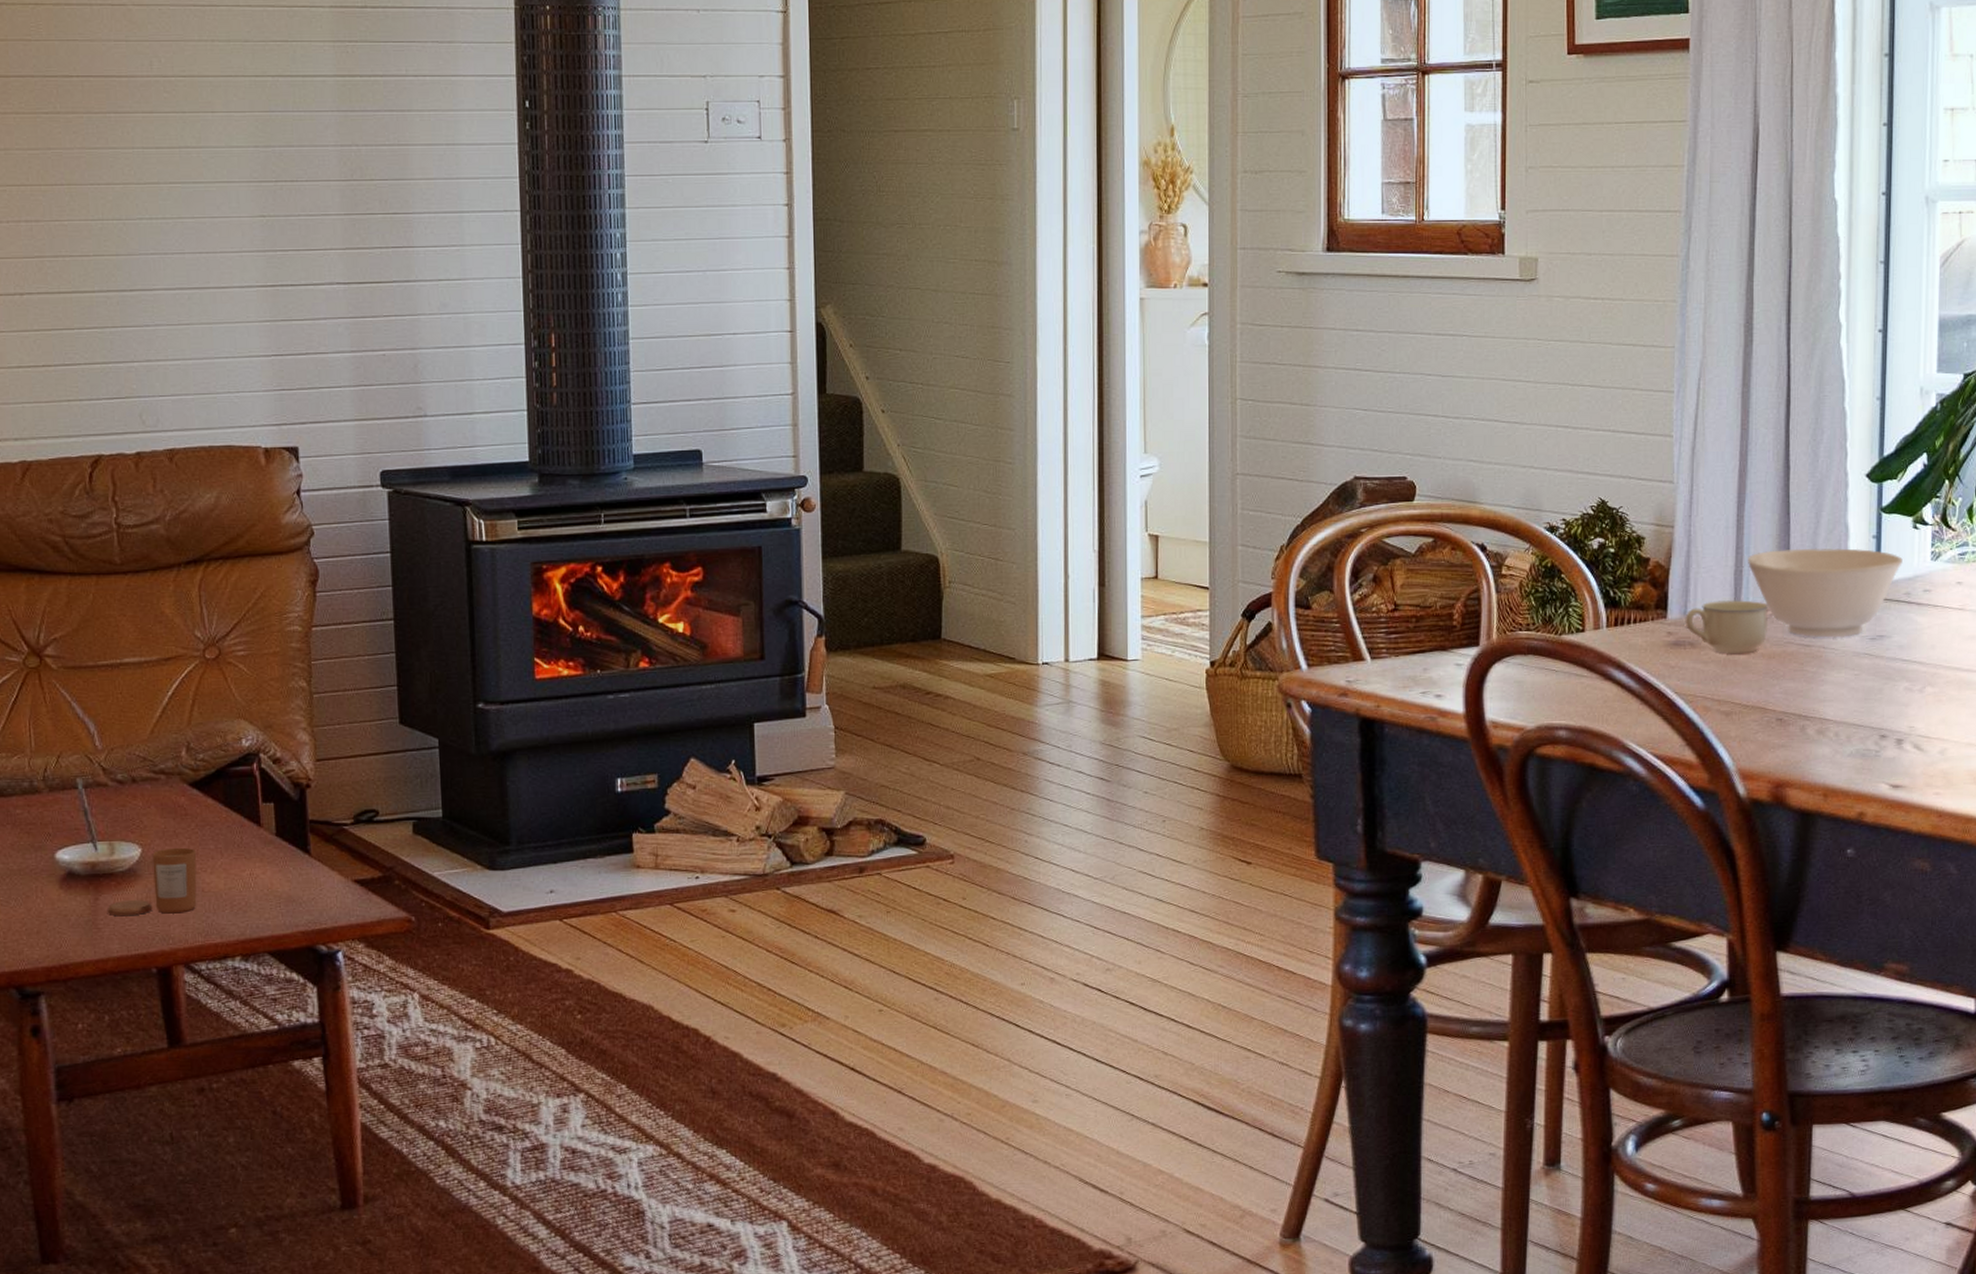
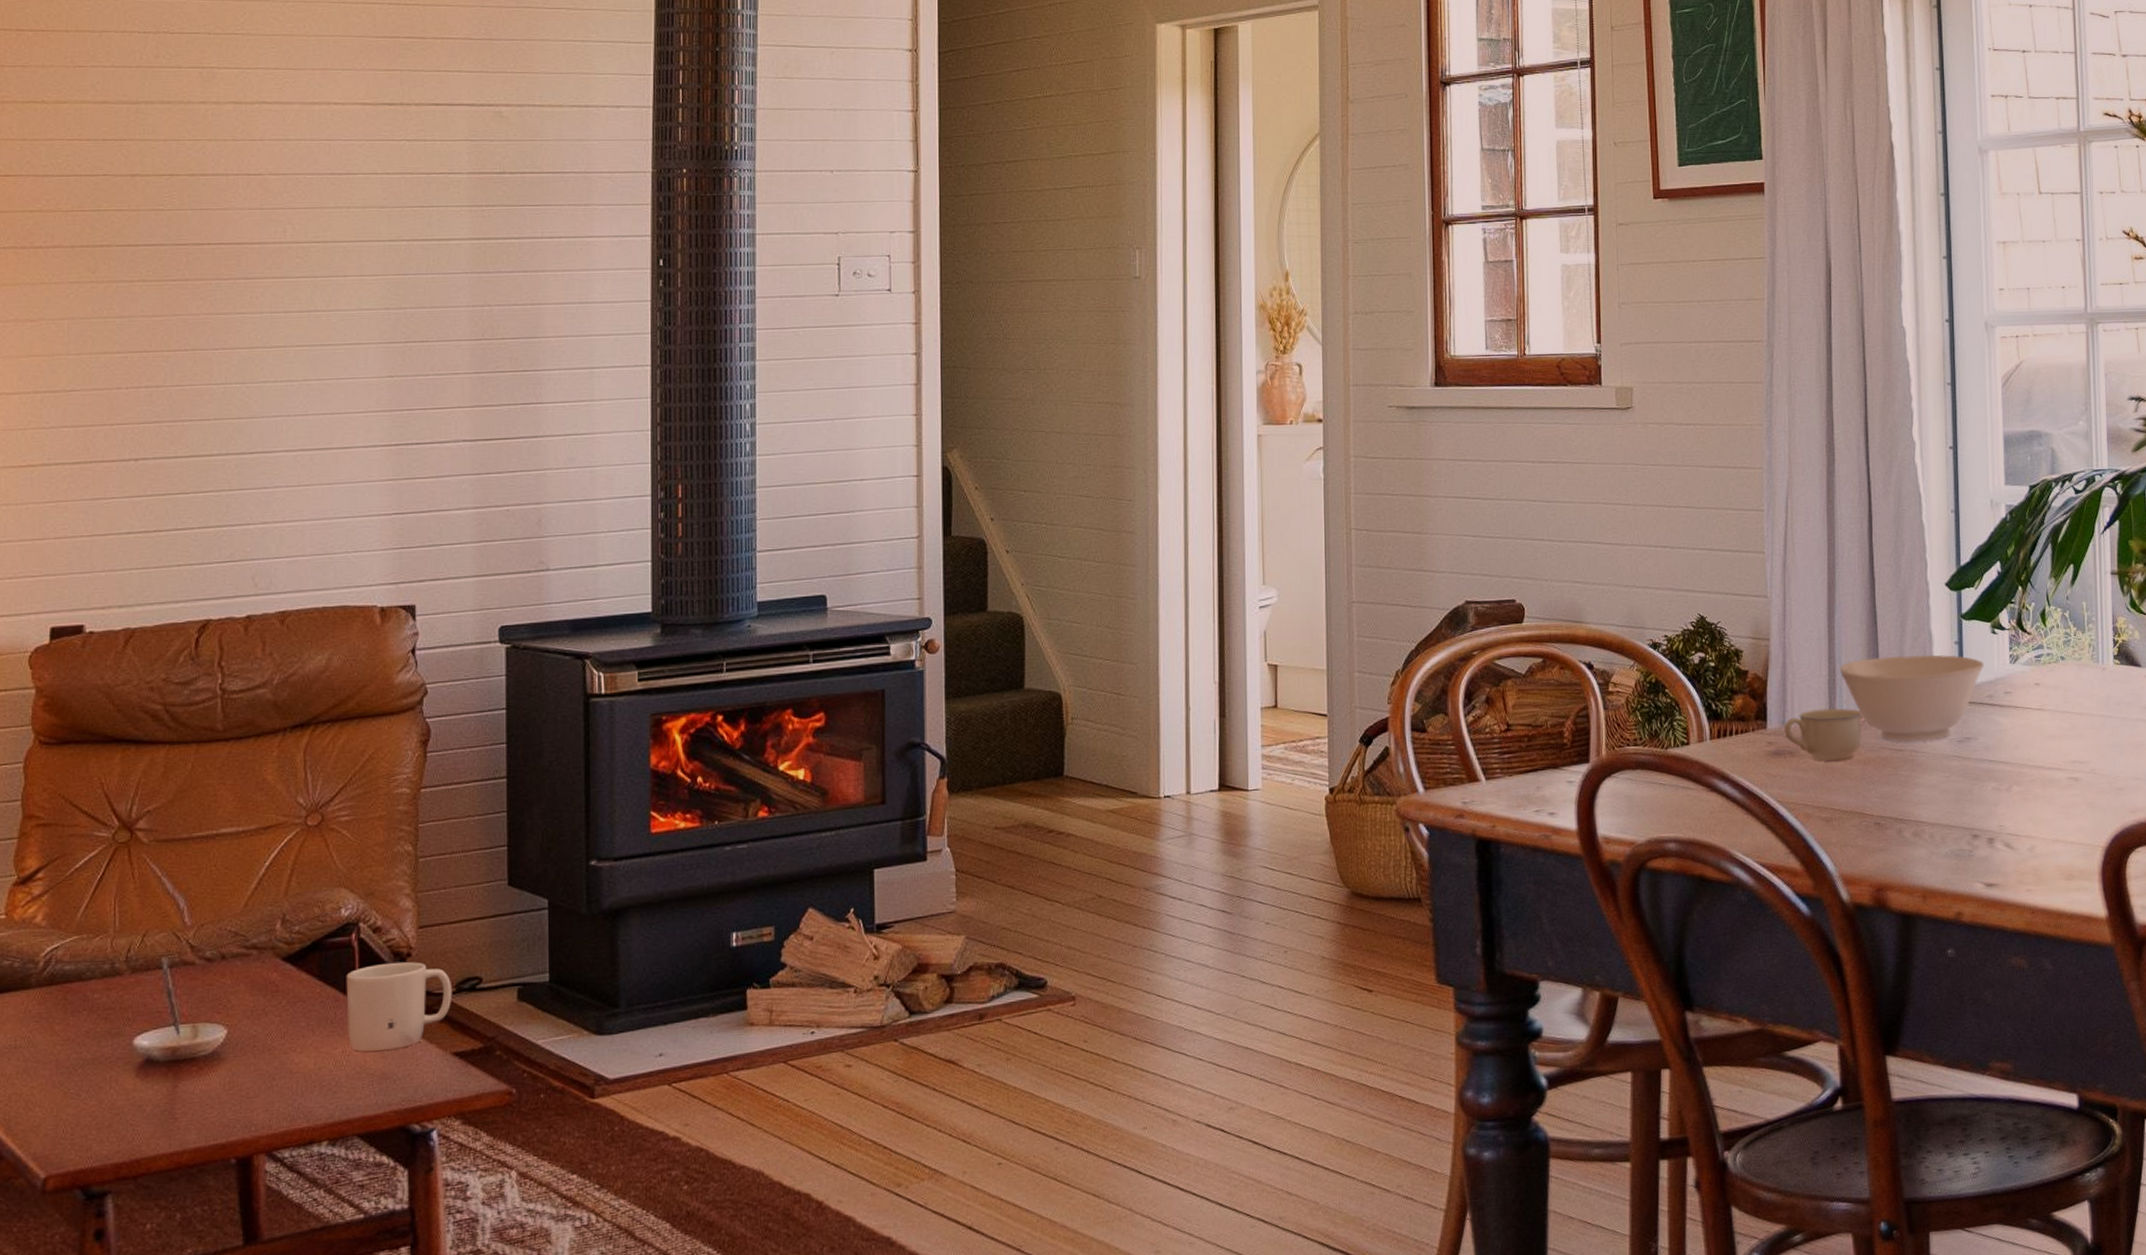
candle: present [108,847,197,917] -> none [187,1026,286,1104]
mug: none [250,792,351,876] -> present [346,961,453,1053]

